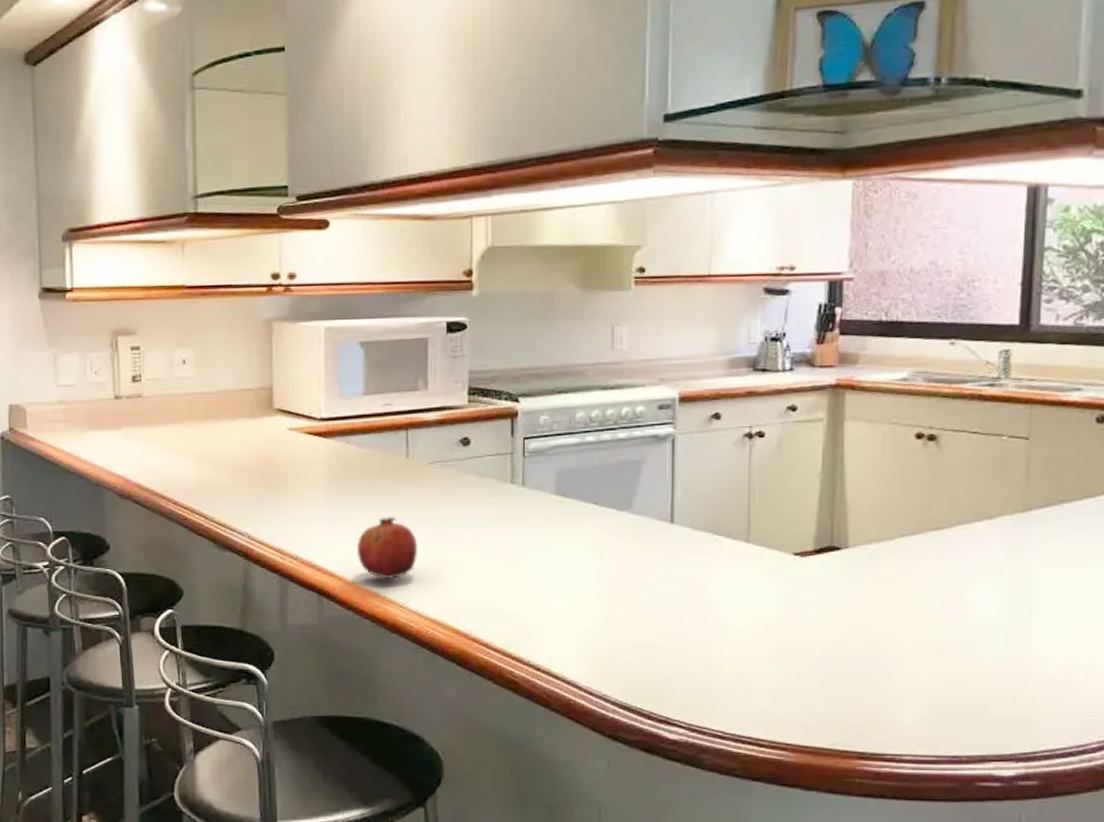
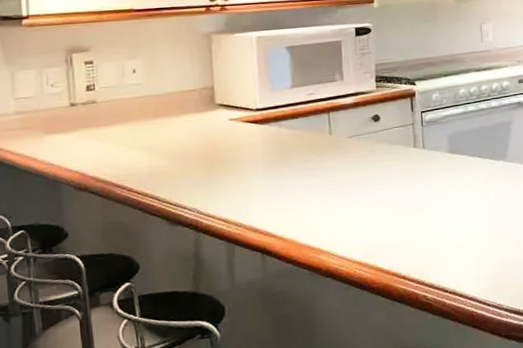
fruit: present [356,516,417,580] -> none [292,182,343,234]

